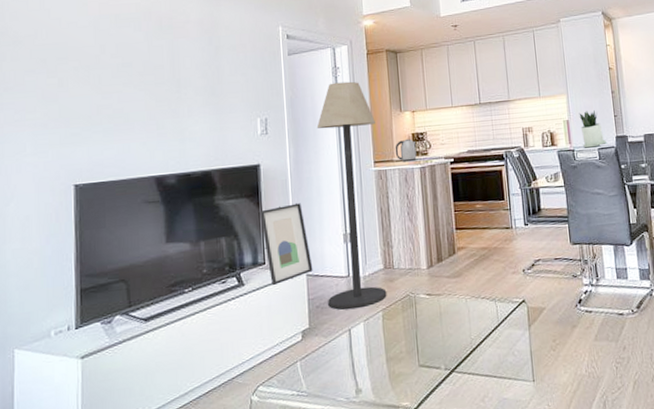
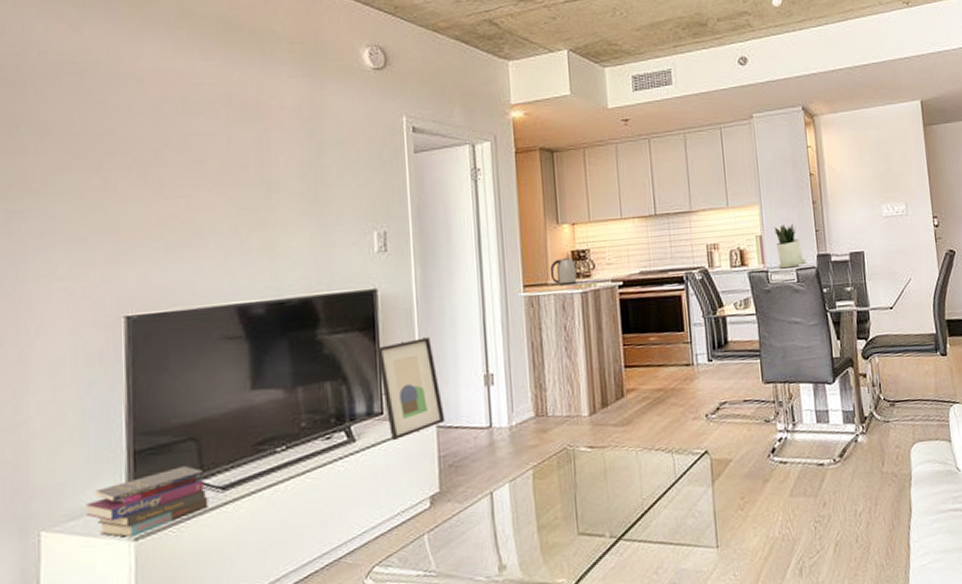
books: none [46,301,135,357] -> present [86,465,208,538]
floor lamp: present [316,81,387,310] -> none [450,186,539,469]

